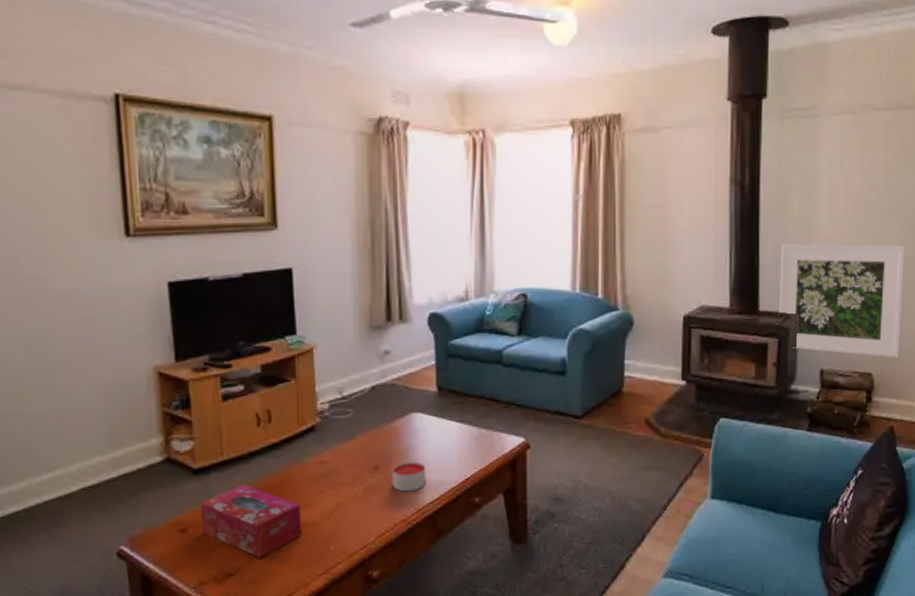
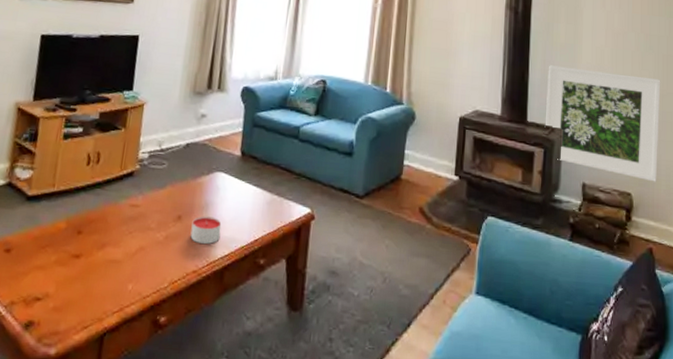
tissue box: present [200,485,302,558] -> none [23,216,110,287]

